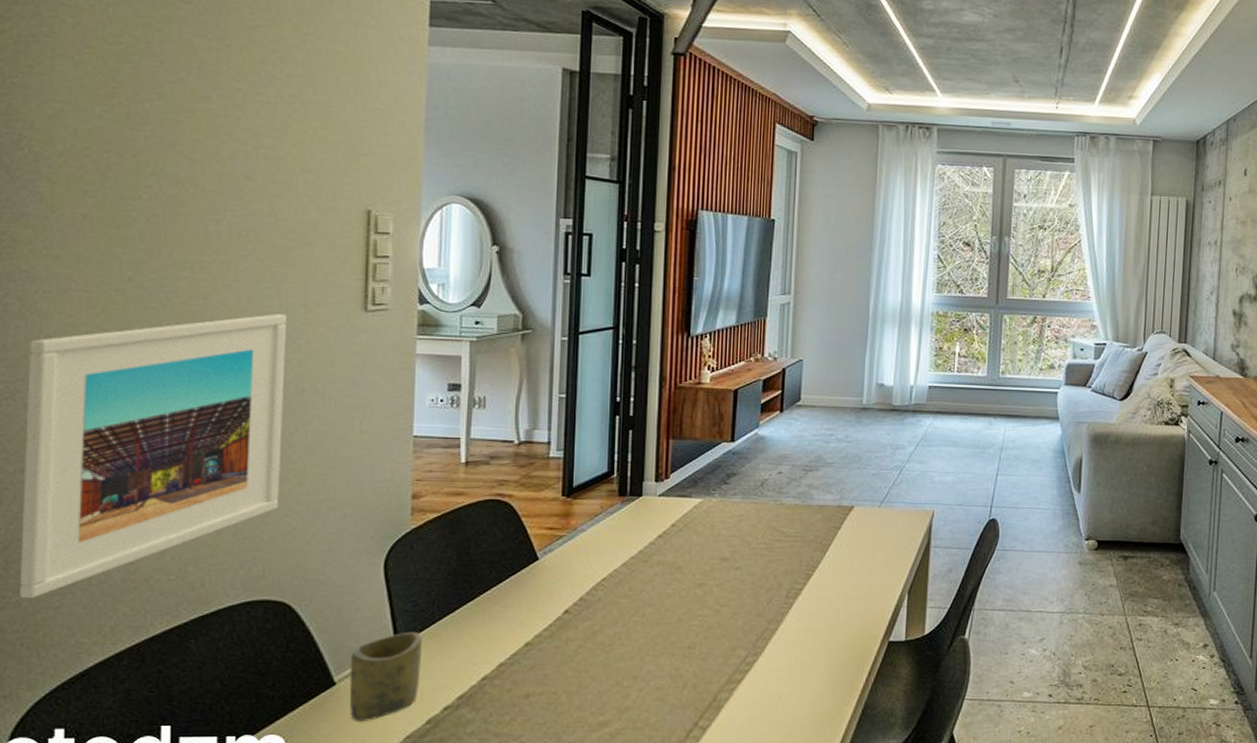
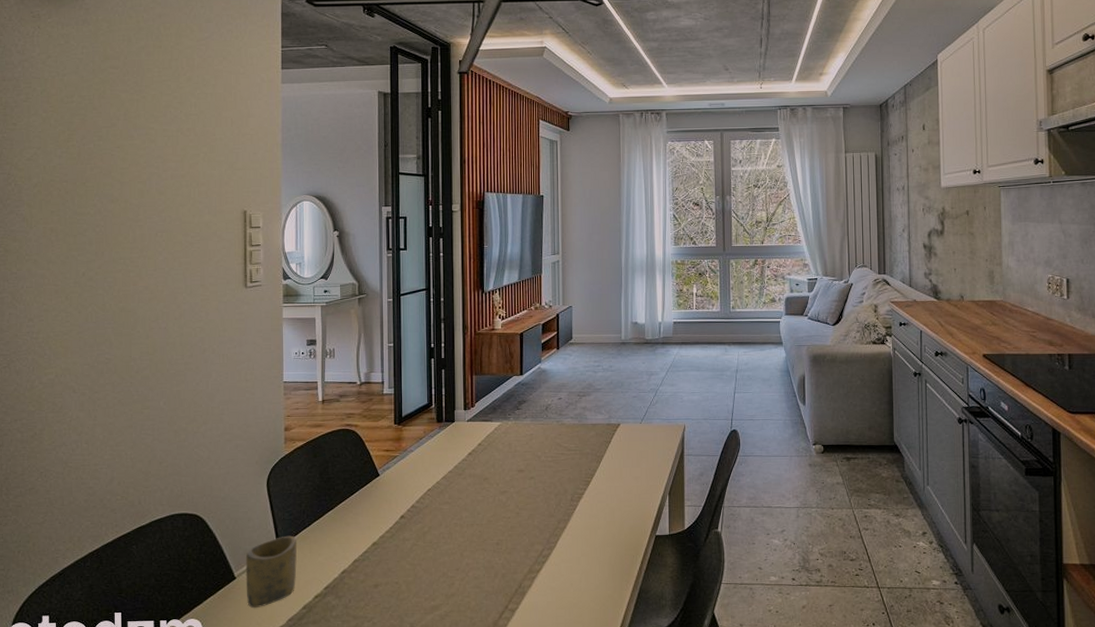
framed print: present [19,314,287,599] -> none [16,293,191,517]

